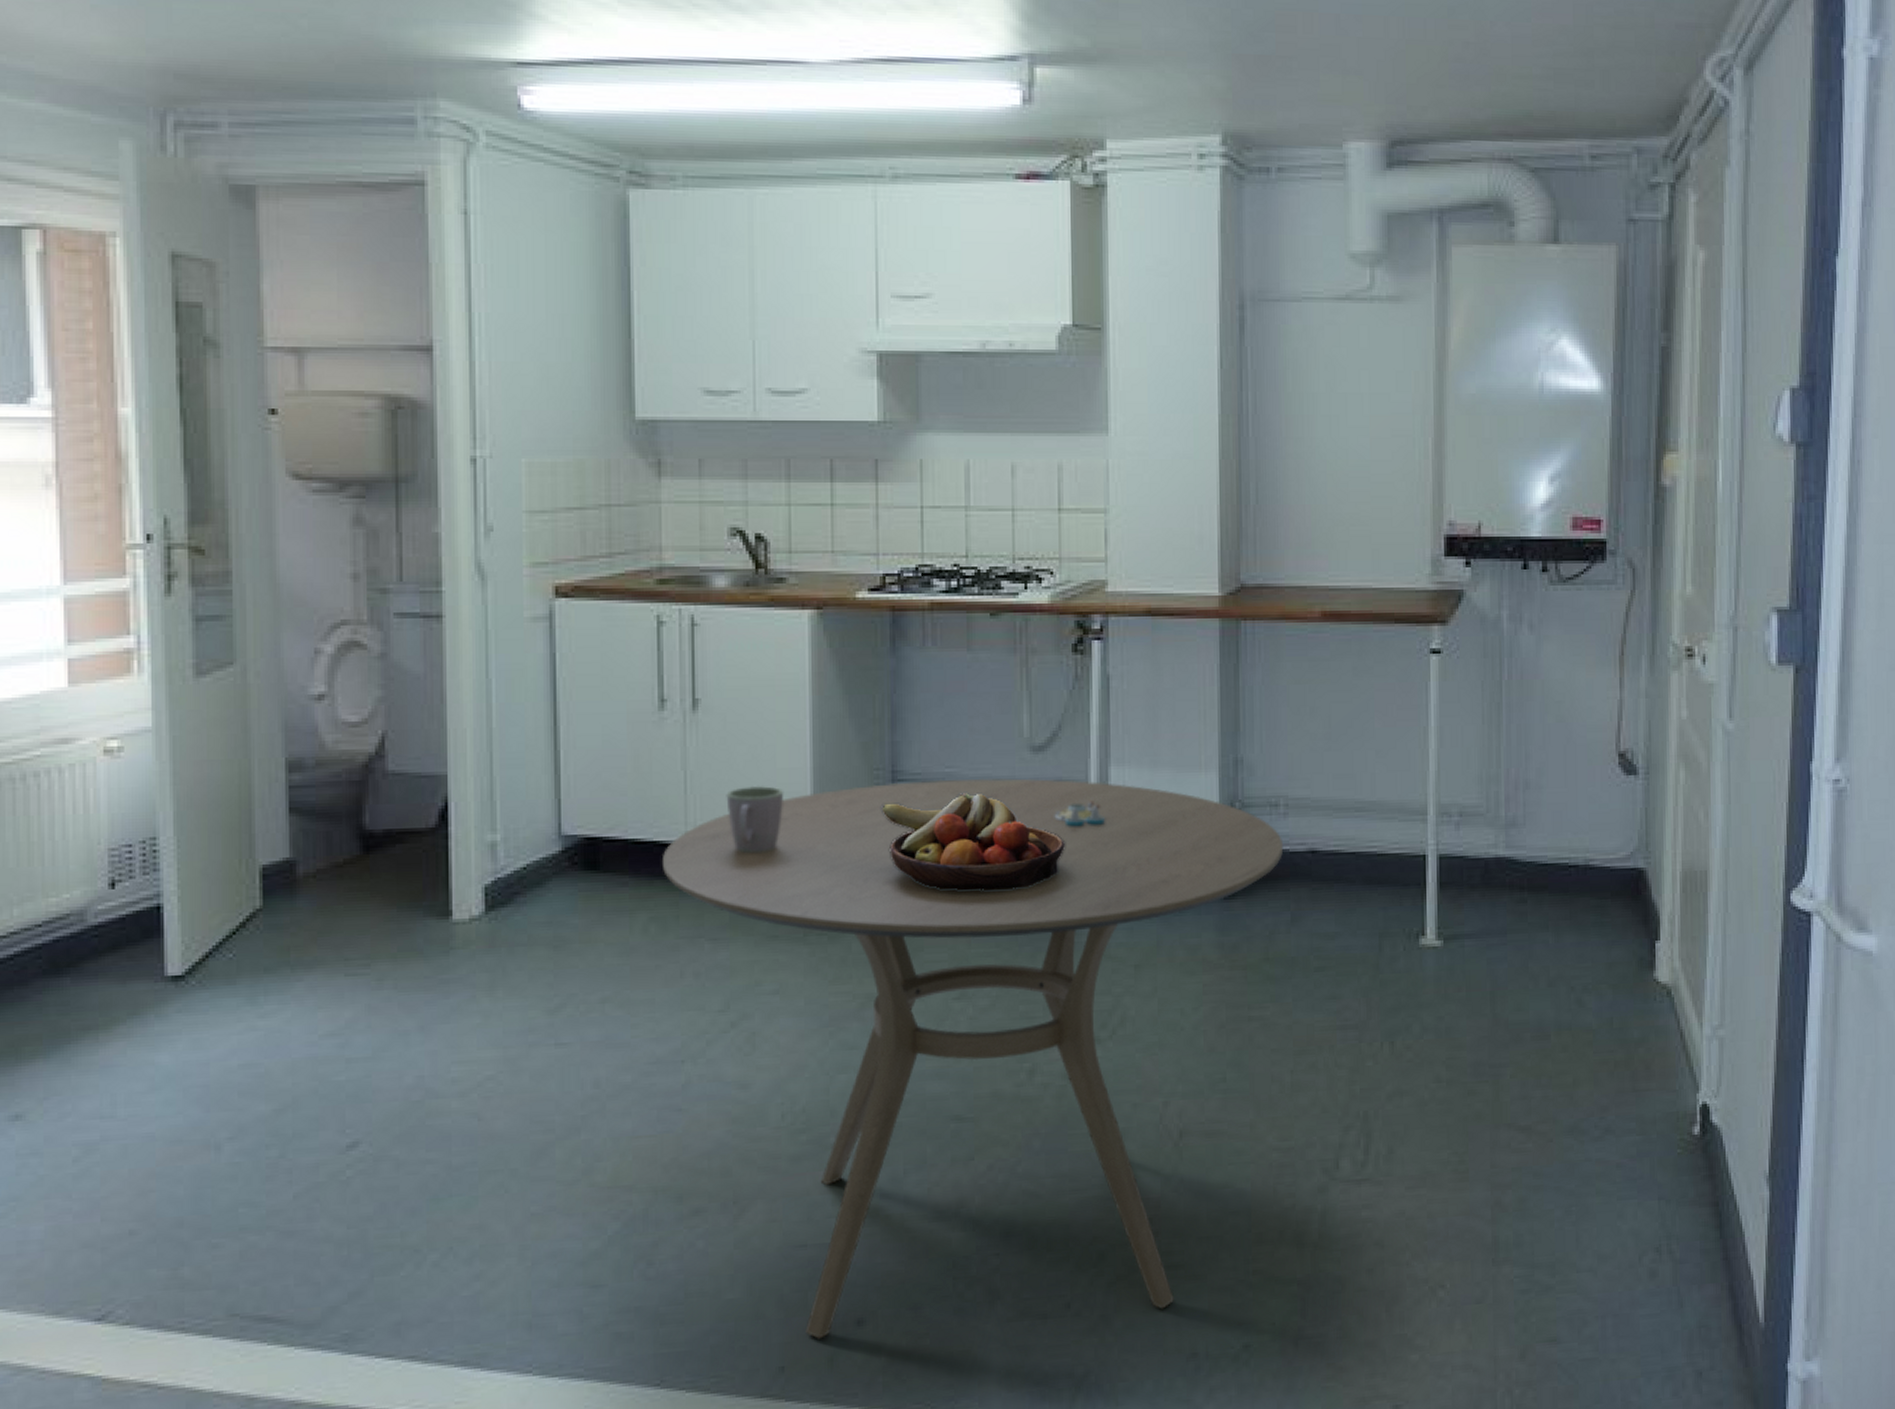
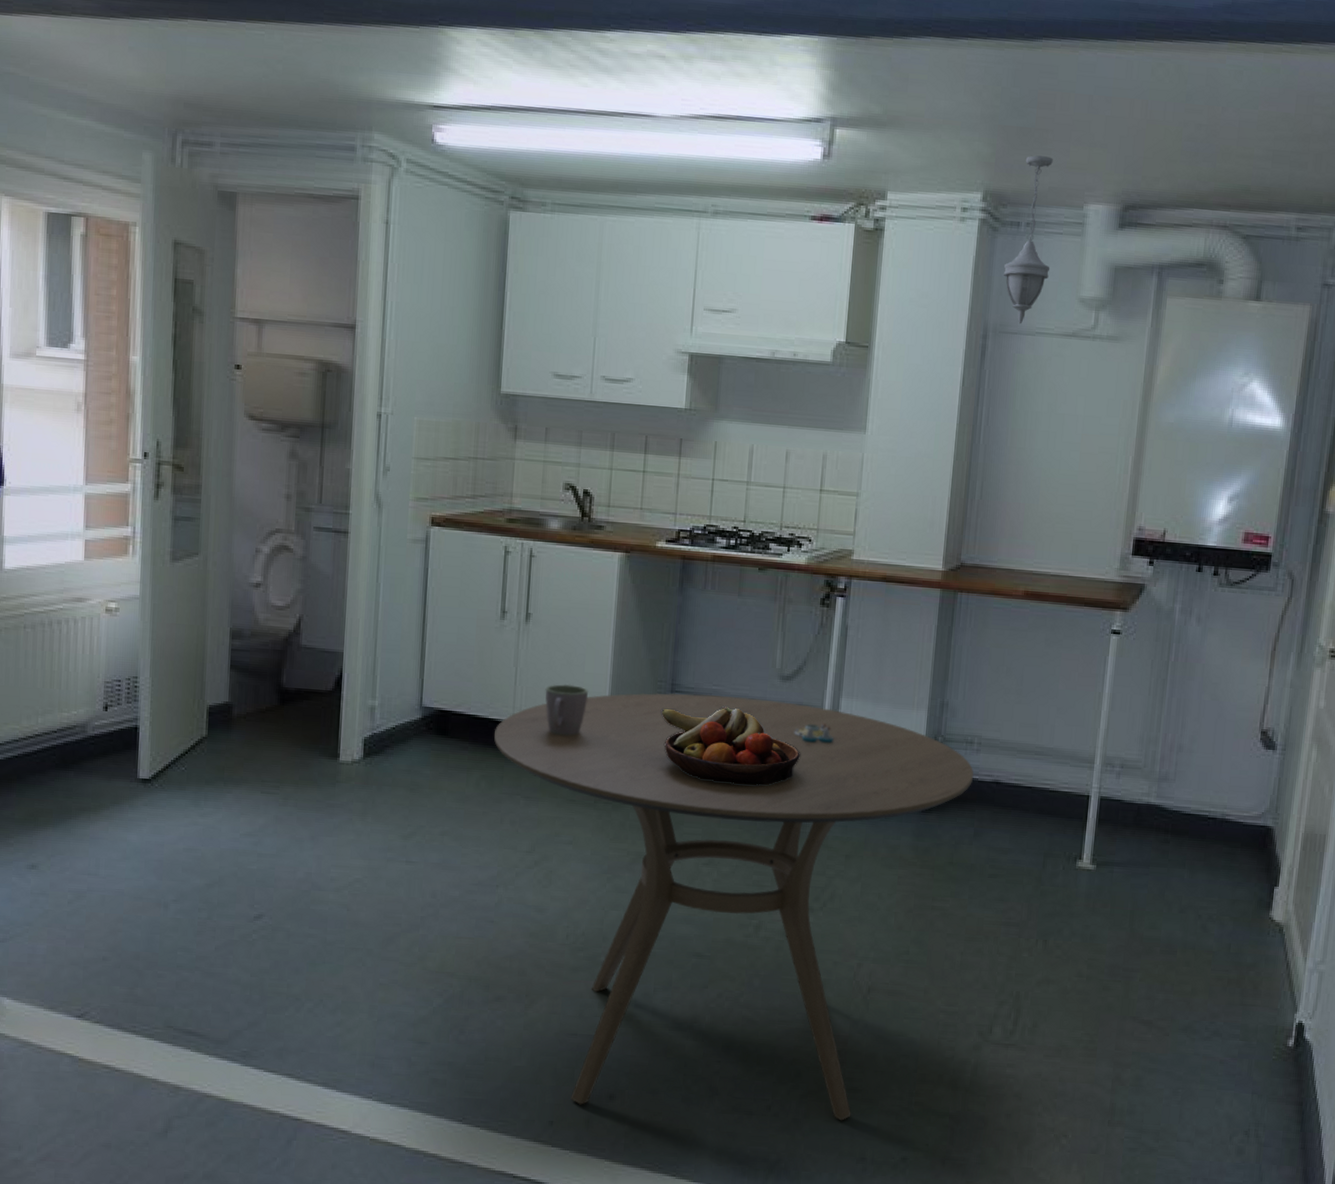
pendant light: none [1256,87,1311,289] -> present [1004,155,1053,325]

